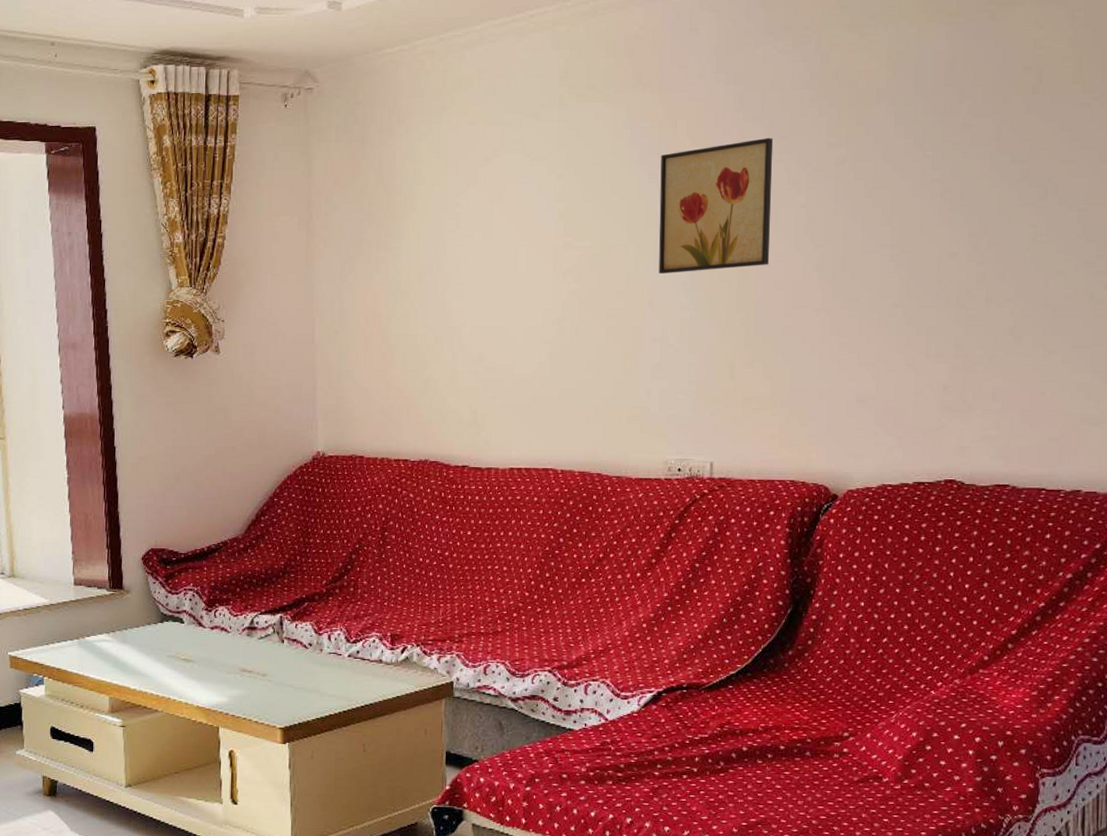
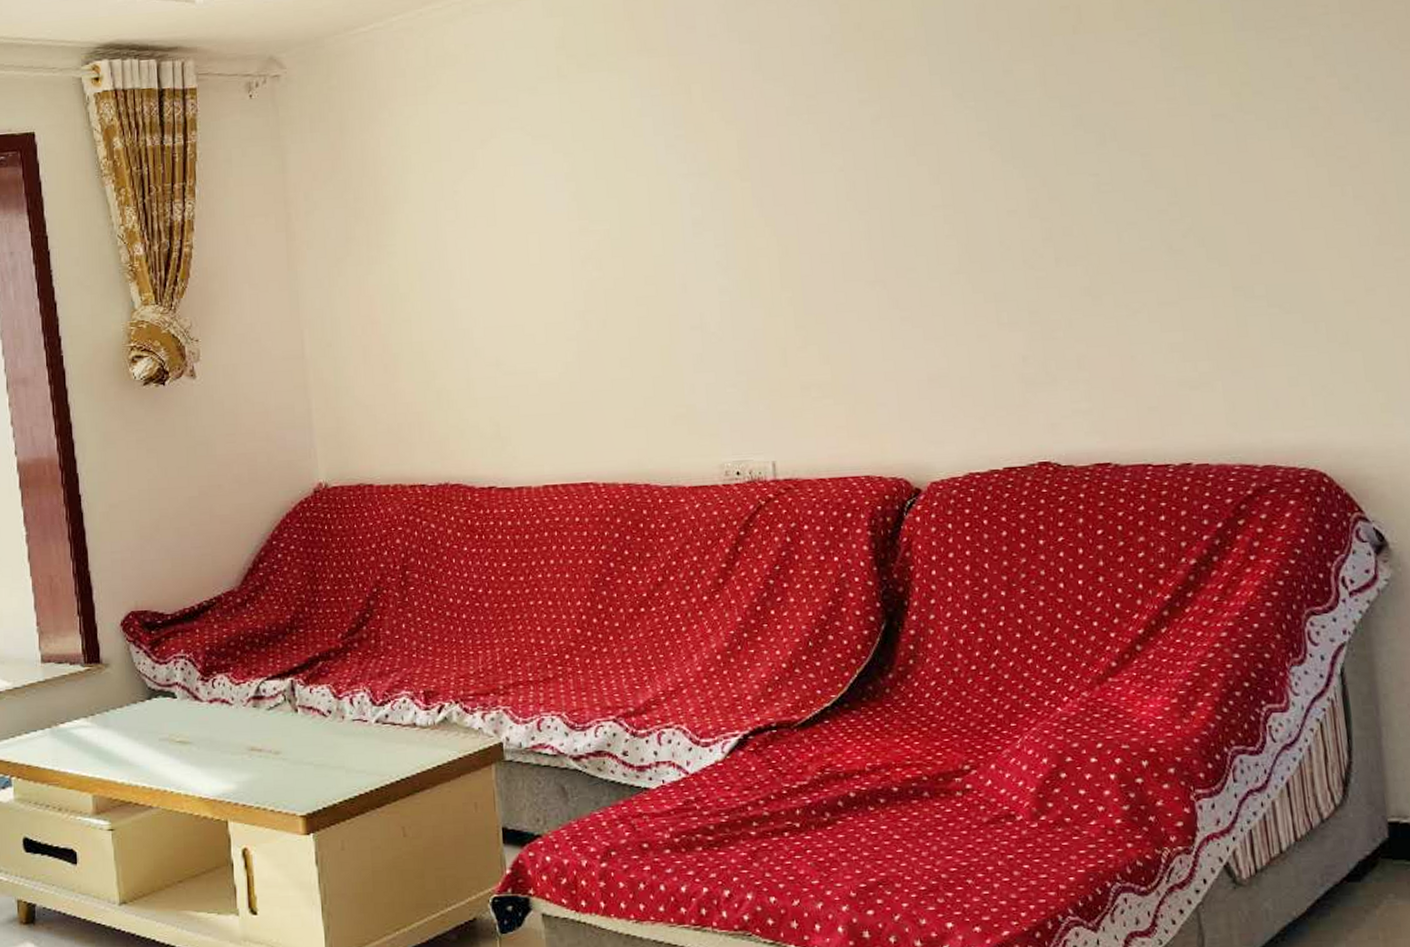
wall art: present [658,137,774,274] -> none [677,97,811,254]

